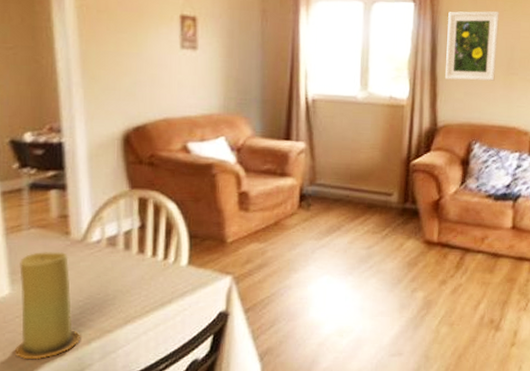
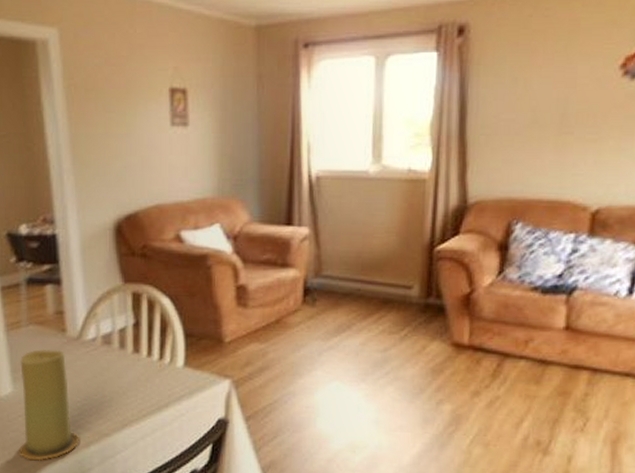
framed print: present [445,11,499,81] -> none [478,53,549,145]

